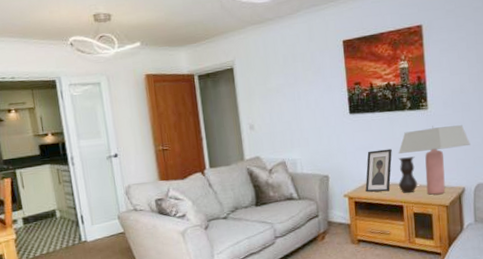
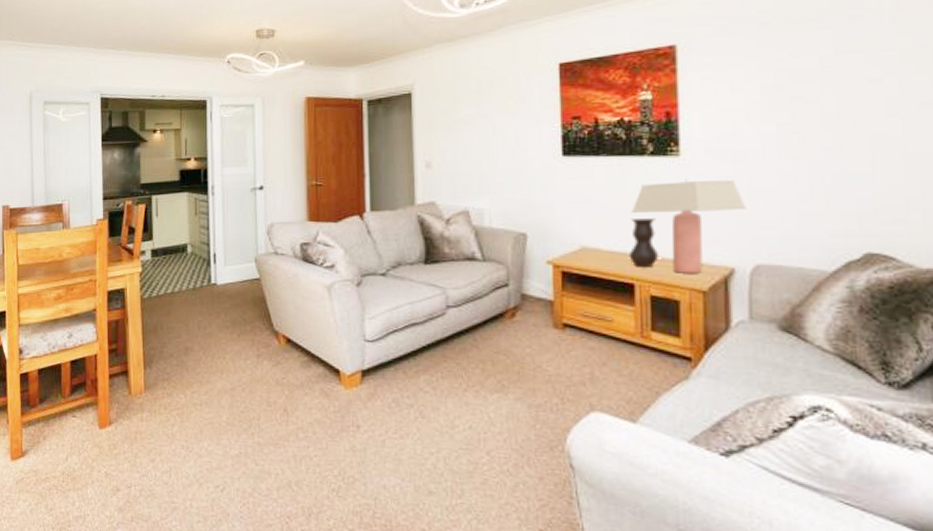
picture frame: present [365,149,392,193] -> none [579,205,622,262]

